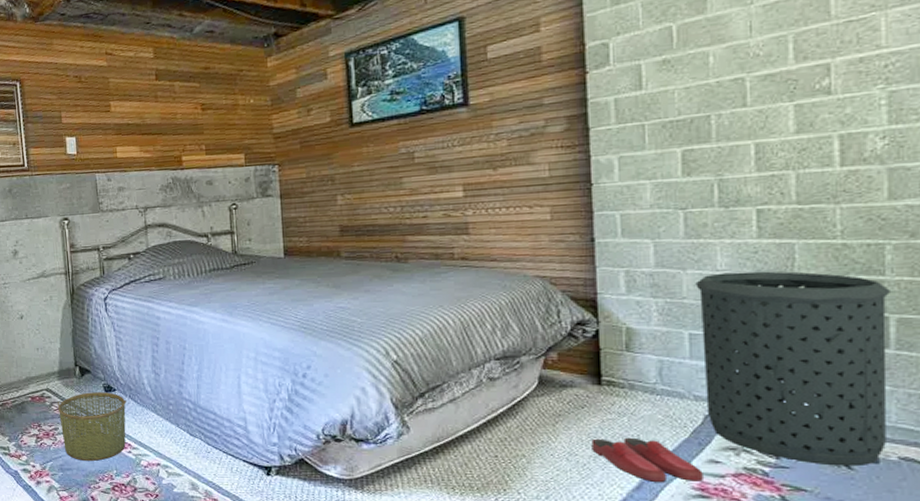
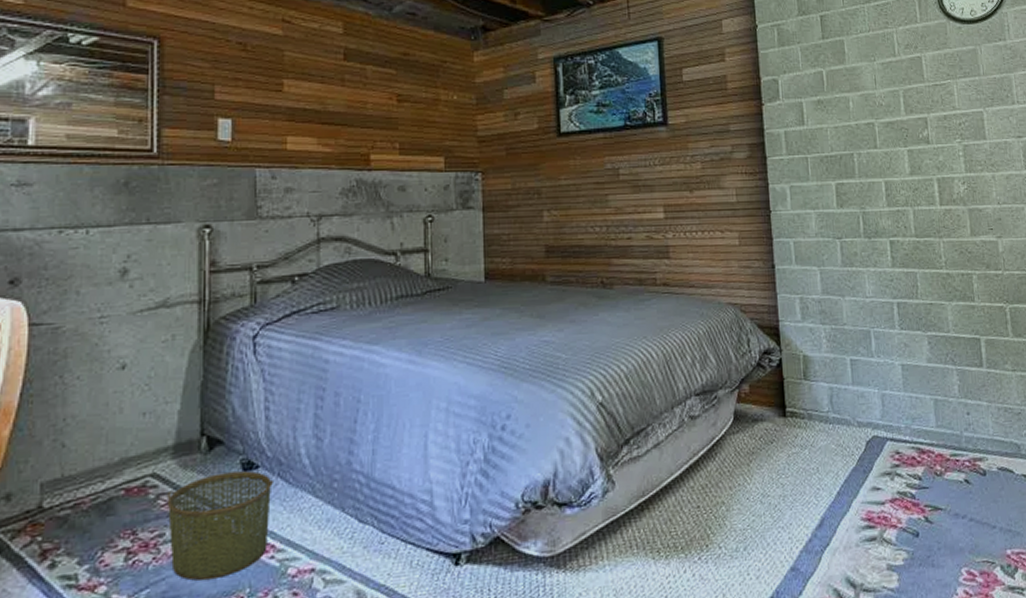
slippers: present [591,437,703,482] -> none [780,470,869,517]
laundry basket: present [695,271,892,466] -> none [852,298,989,482]

